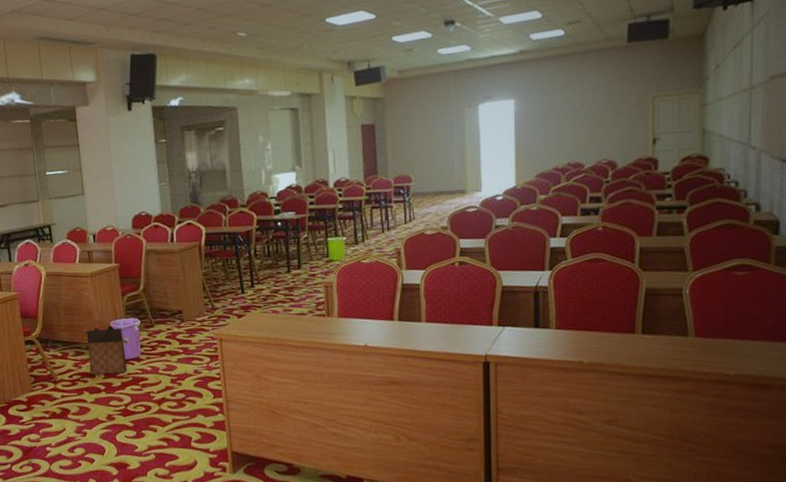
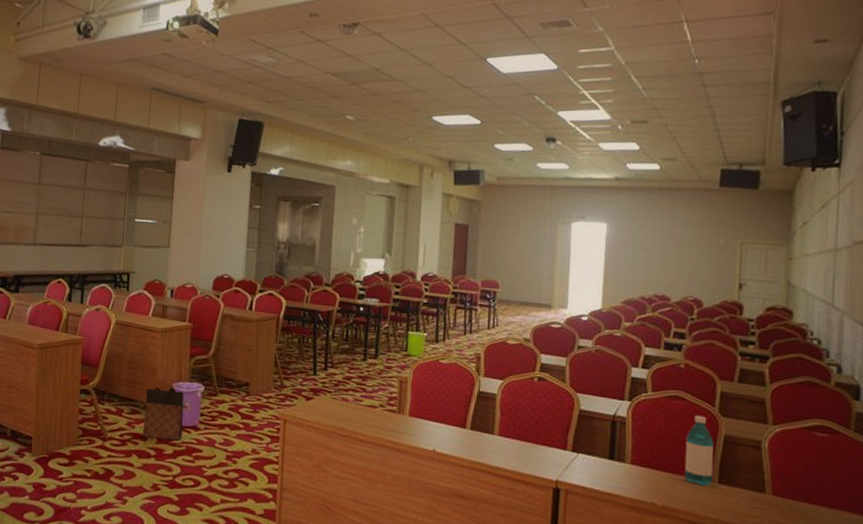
water bottle: none [608,273,637,339] -> present [684,415,714,487]

